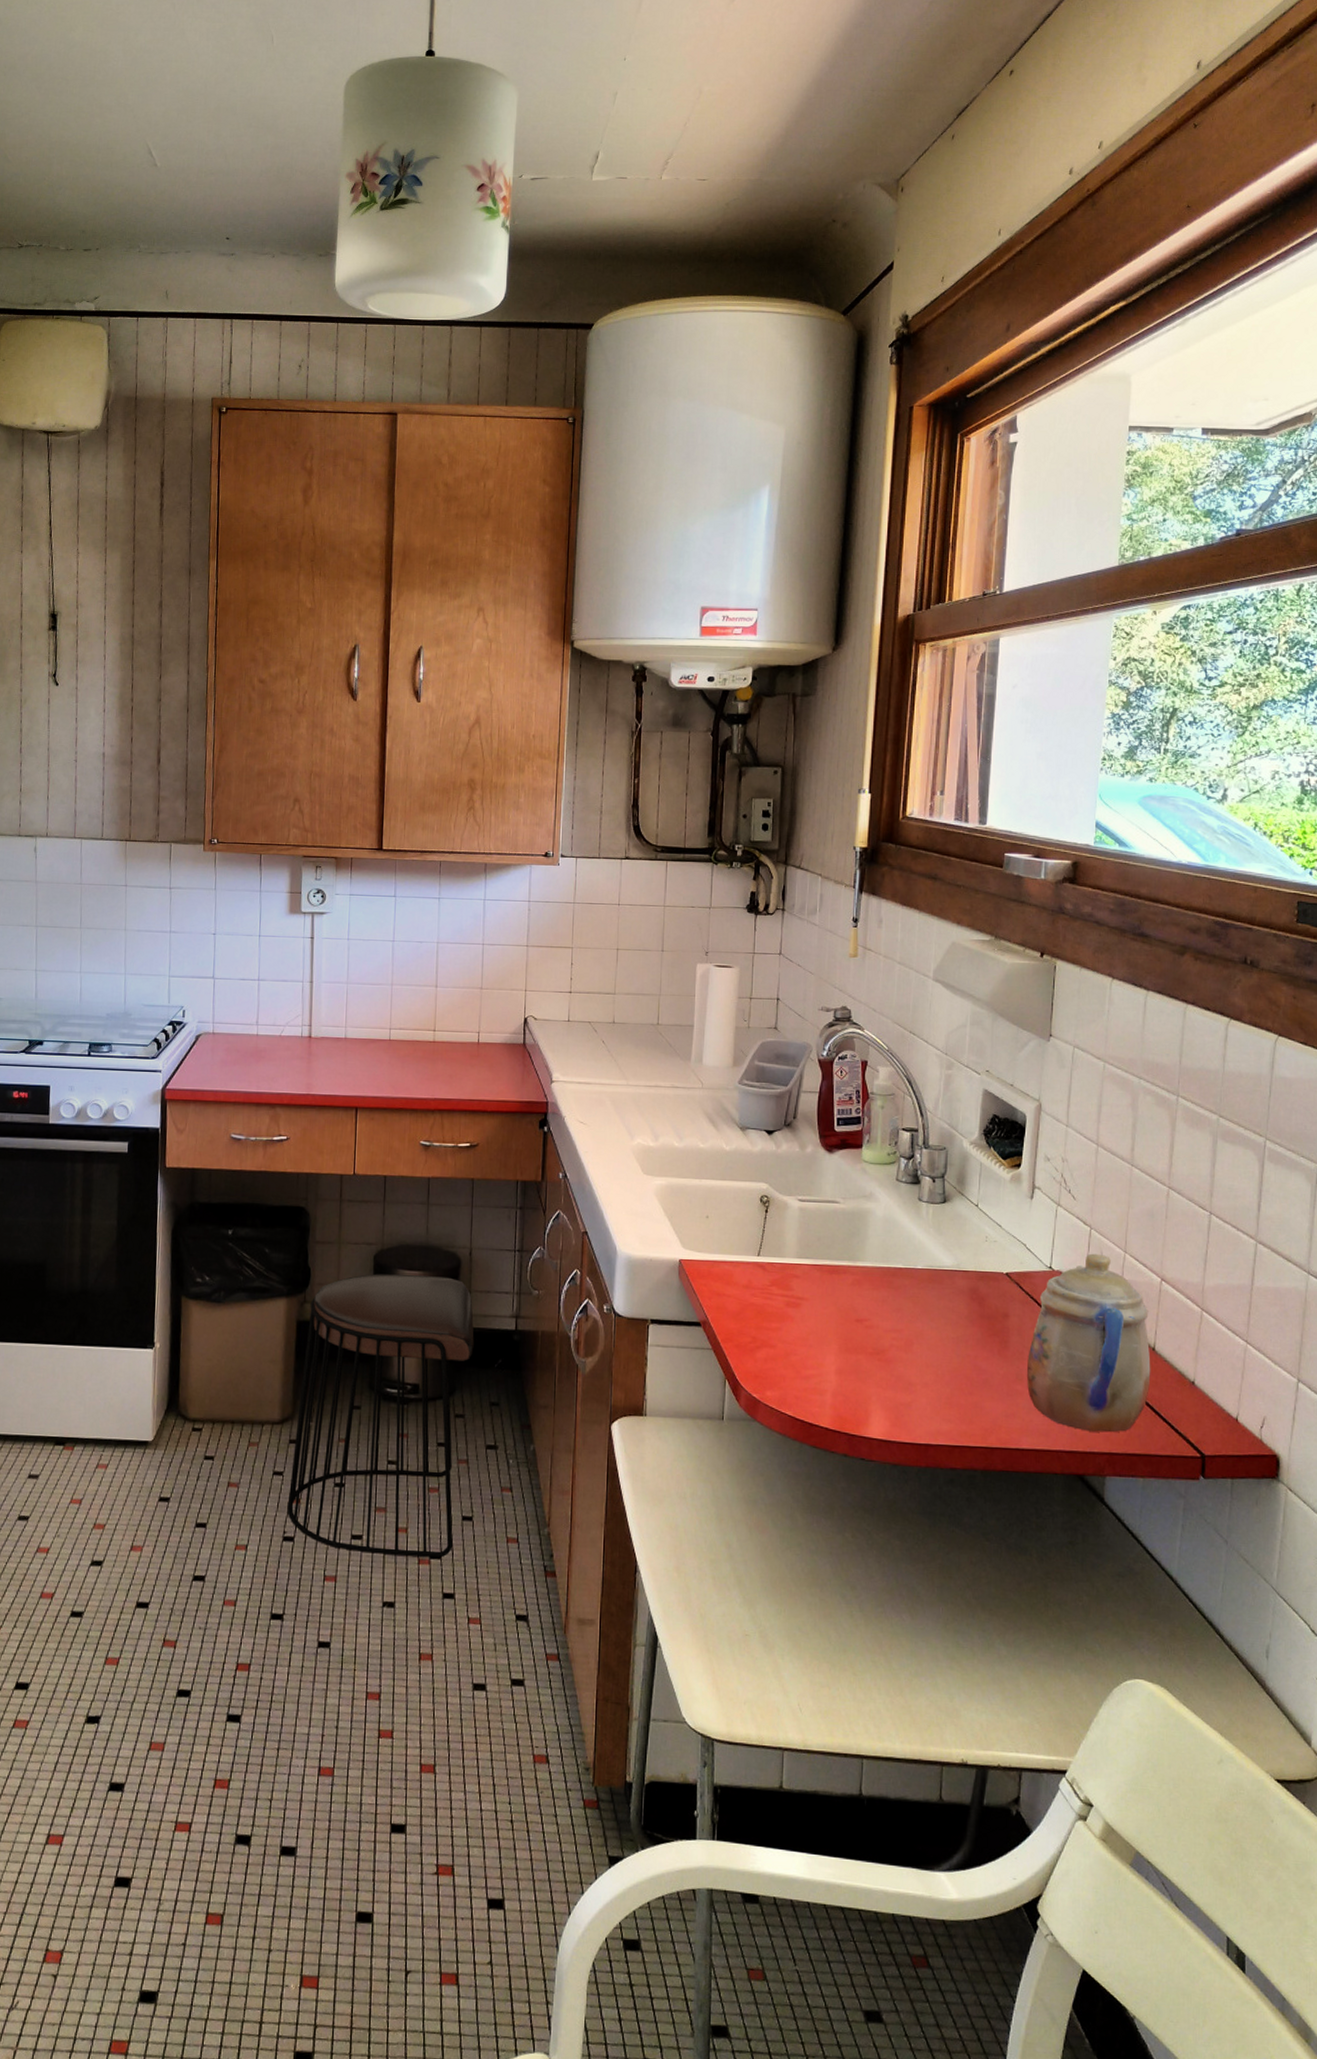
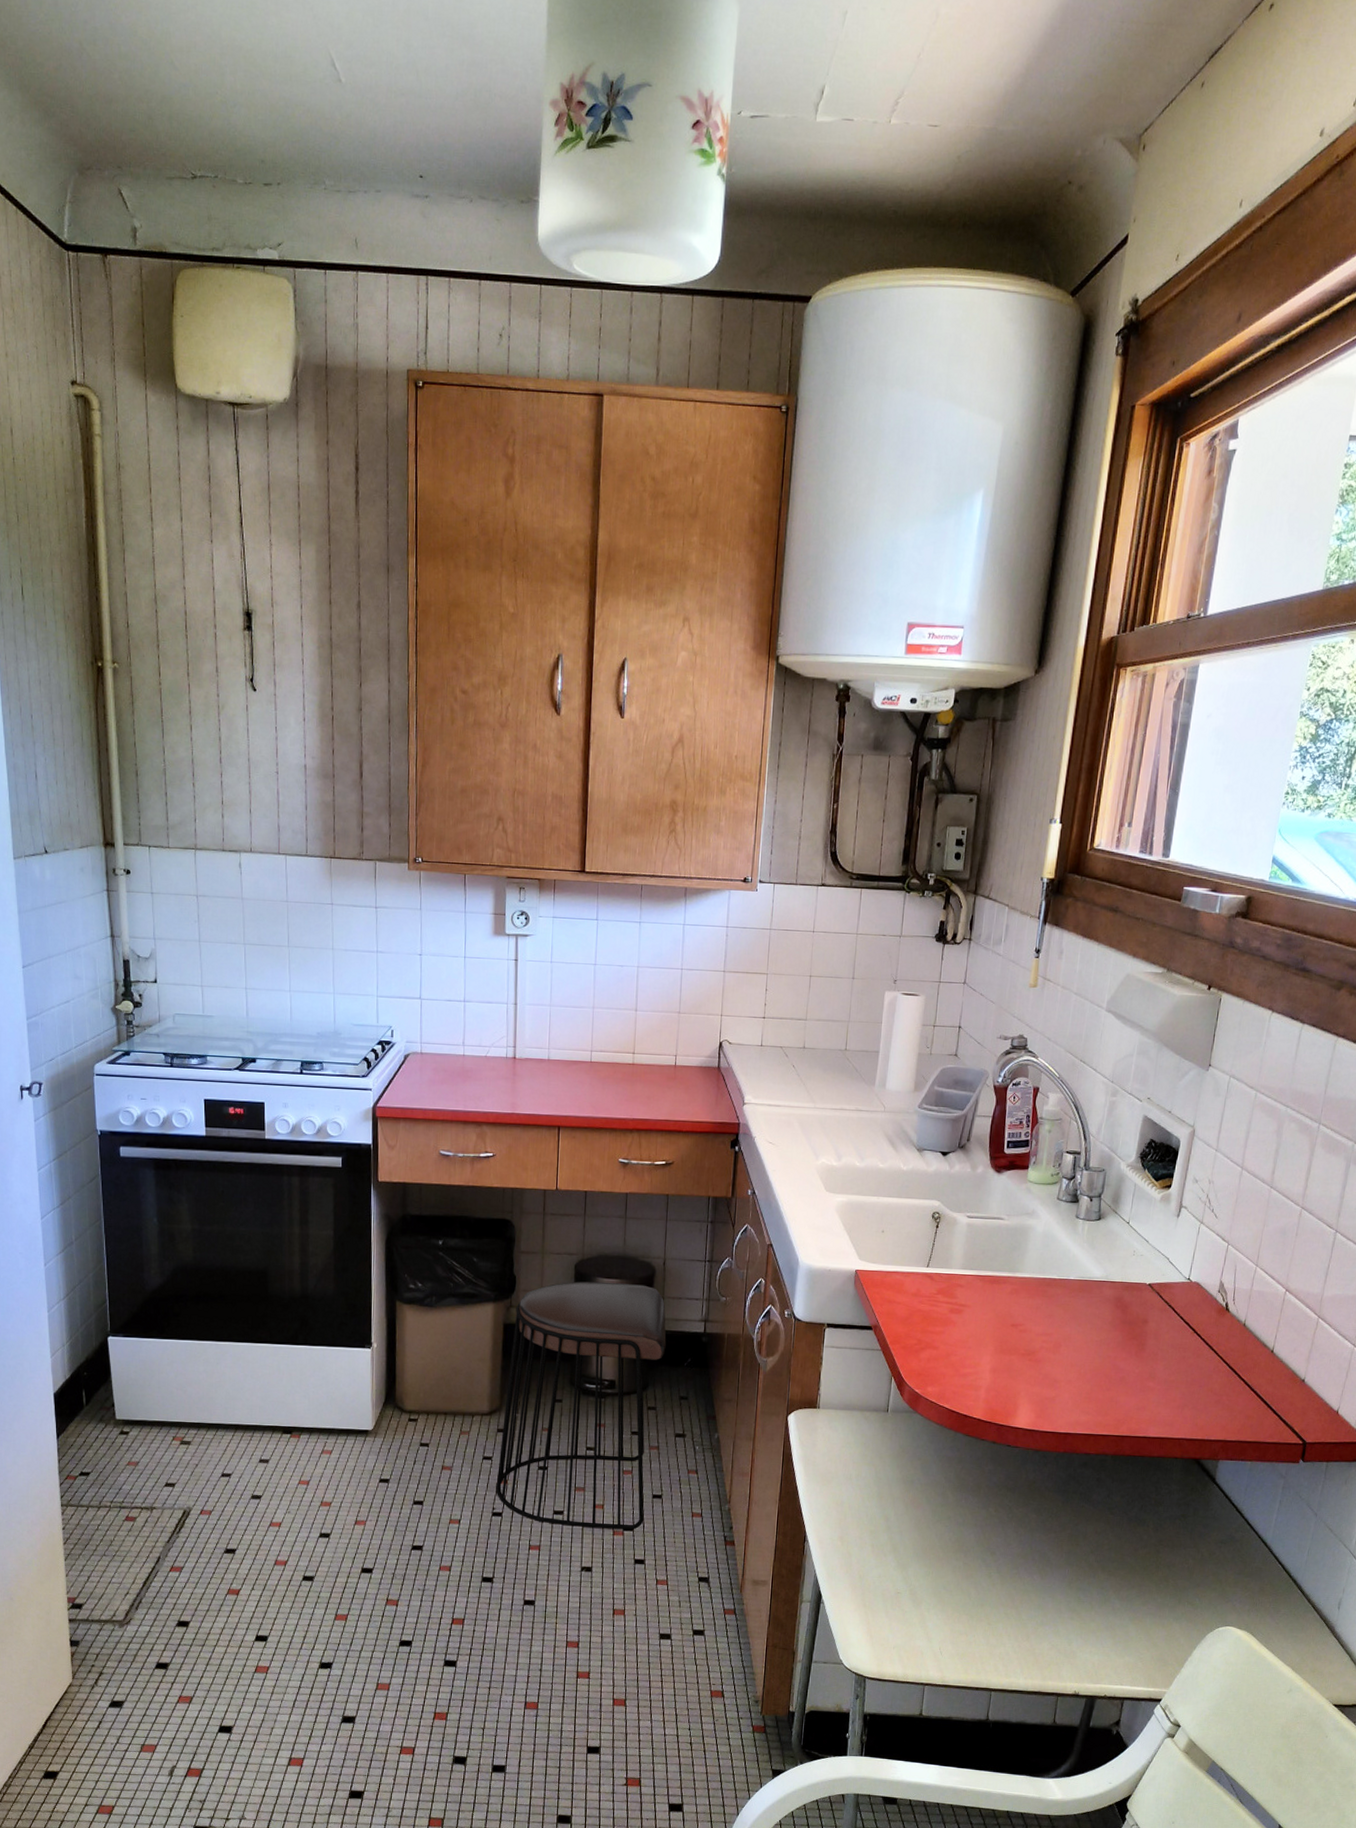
teapot: present [1026,1253,1151,1433] -> none [1158,1266,1272,1423]

